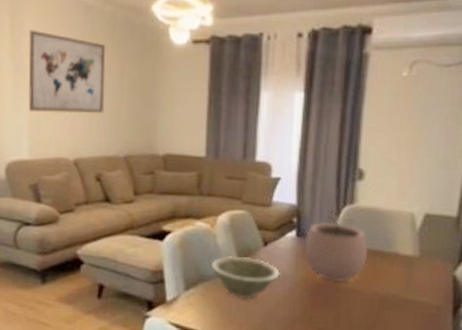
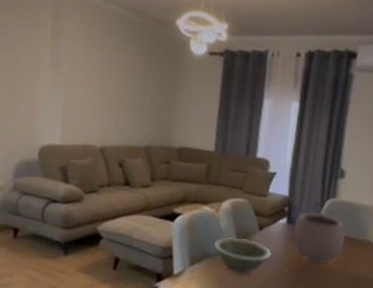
wall art: present [28,30,106,114] -> none [63,32,135,109]

